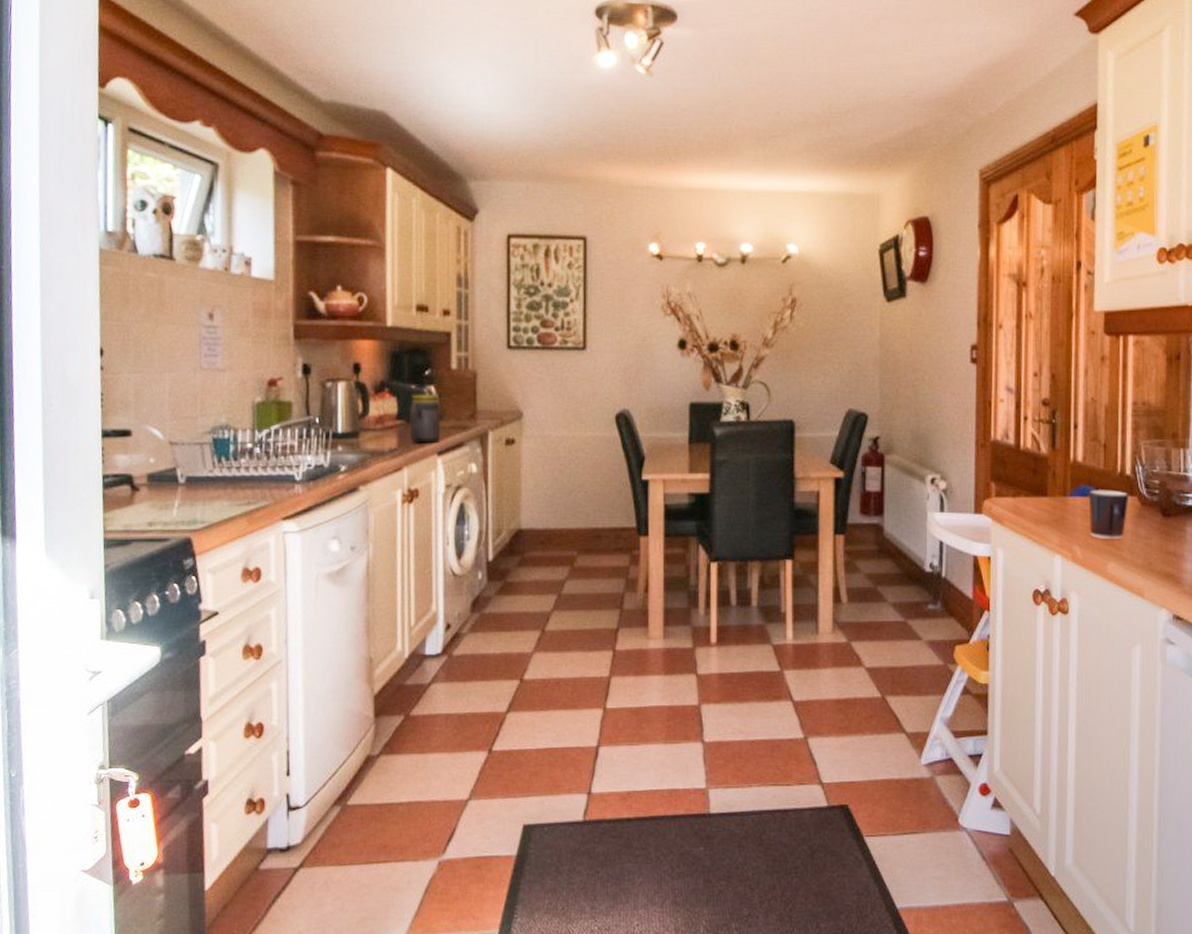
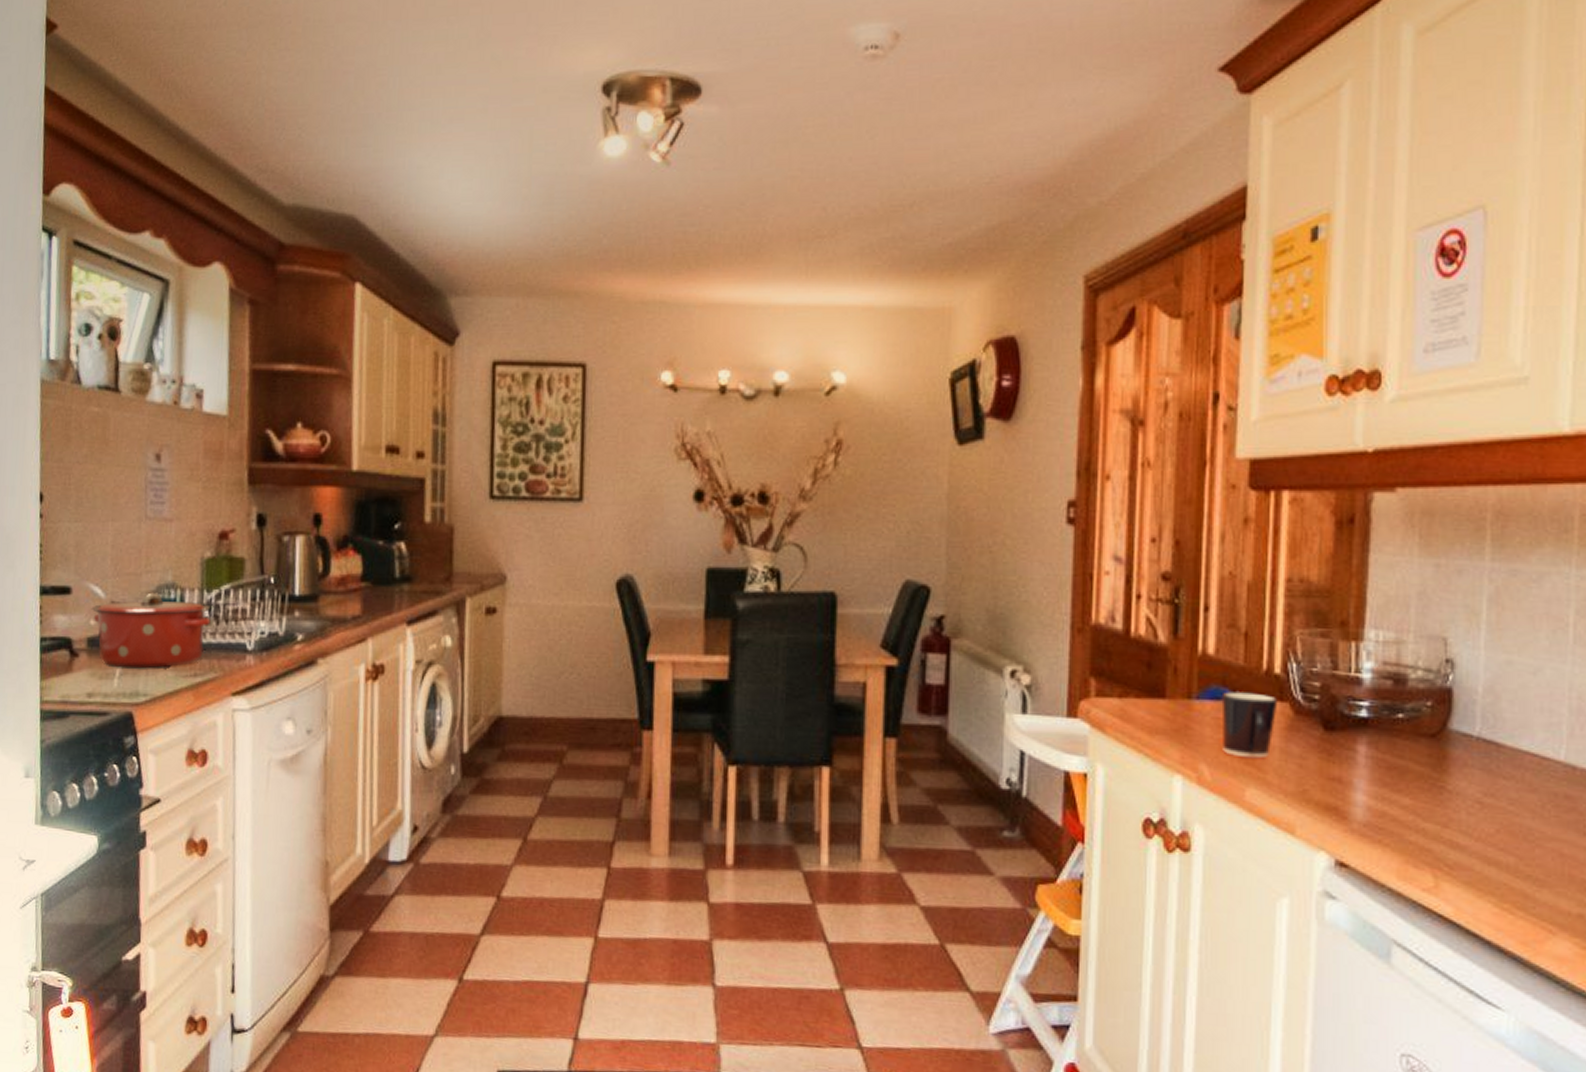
casserole: none [150,433,262,498] -> present [91,592,211,668]
jar: present [409,394,442,444] -> none [375,551,412,611]

